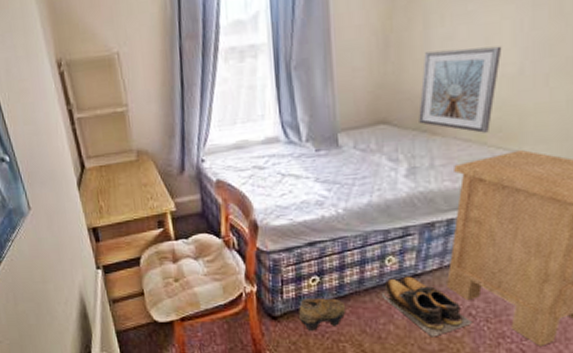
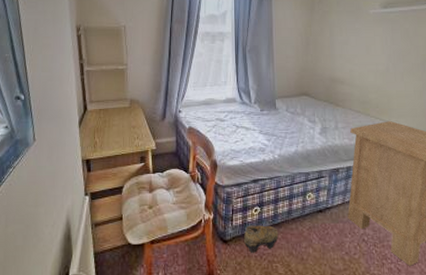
shoes: present [381,276,474,337] -> none [303,209,366,259]
picture frame: present [419,46,502,133] -> none [328,51,376,107]

